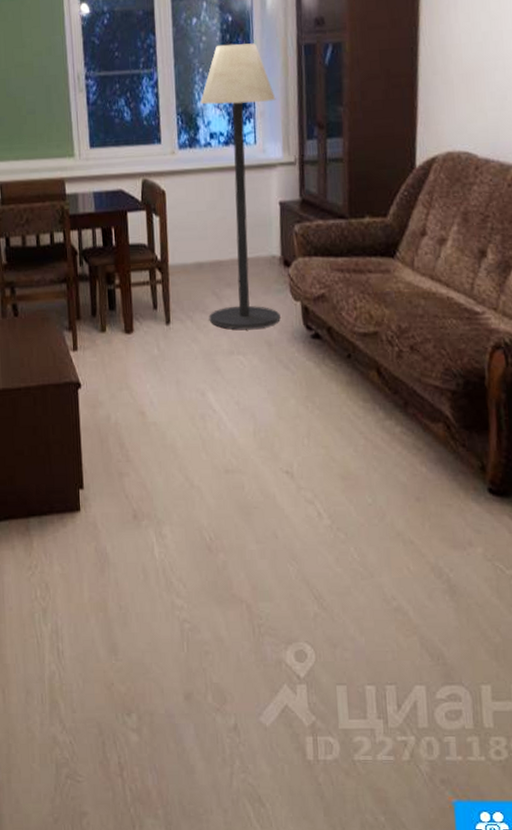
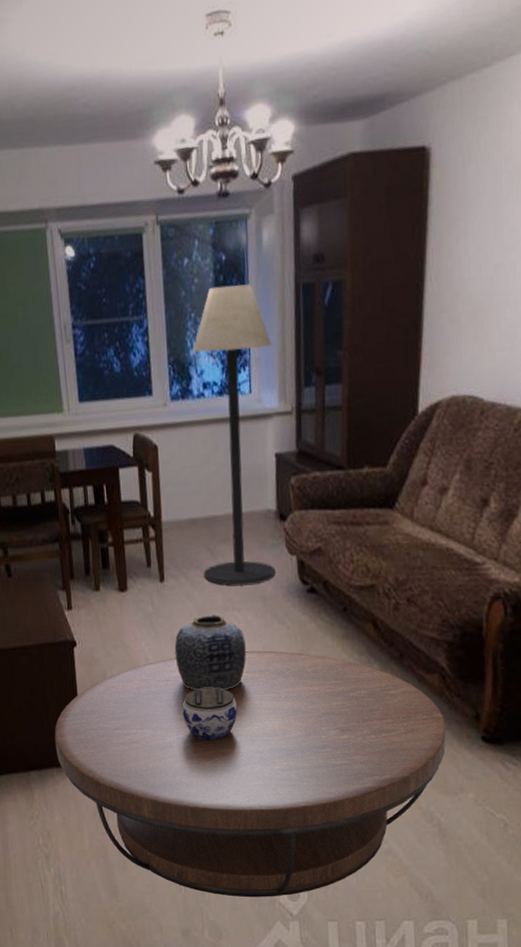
coffee table: none [56,396,453,658] -> present [54,650,447,898]
vase: none [179,358,252,436] -> present [174,614,246,691]
jar: none [186,433,243,487] -> present [182,687,238,740]

